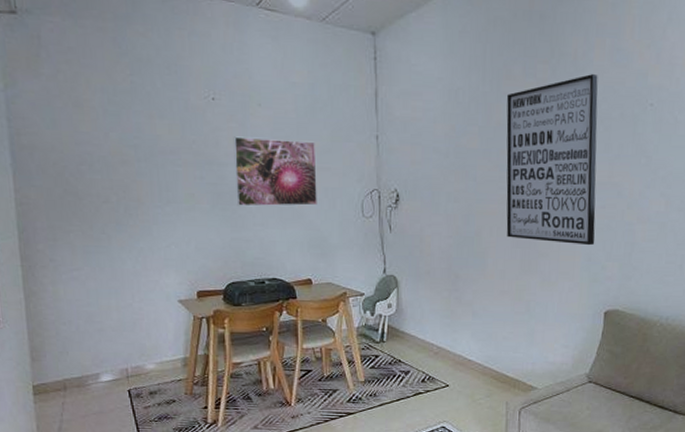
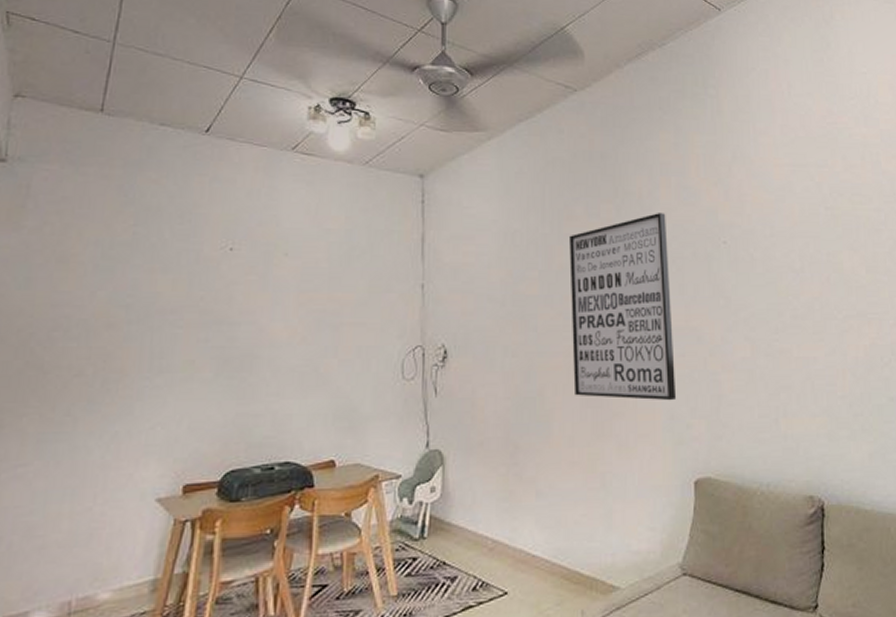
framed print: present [233,136,317,207] -> none [247,291,350,373]

